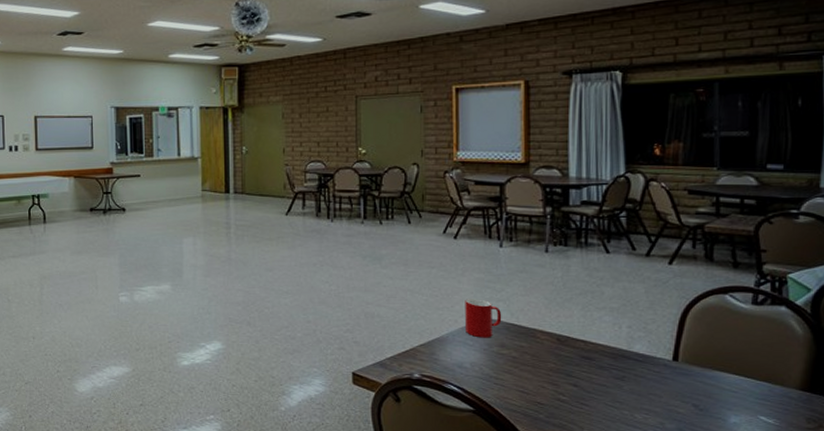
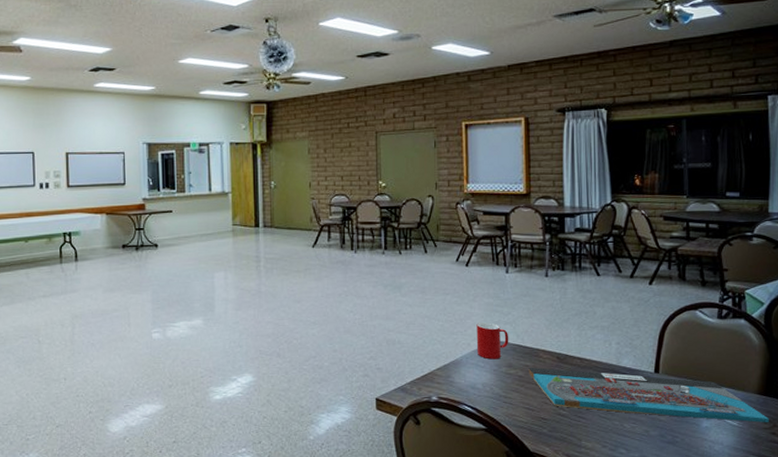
board game: none [524,348,813,423] -> present [528,367,769,423]

